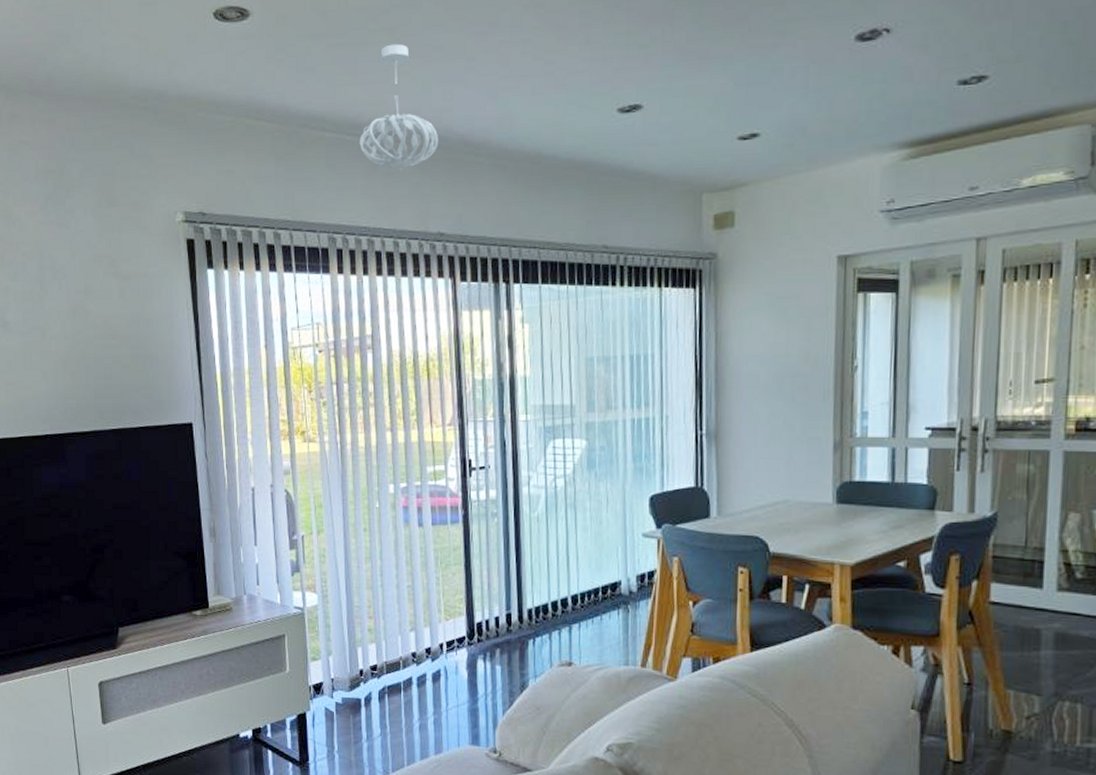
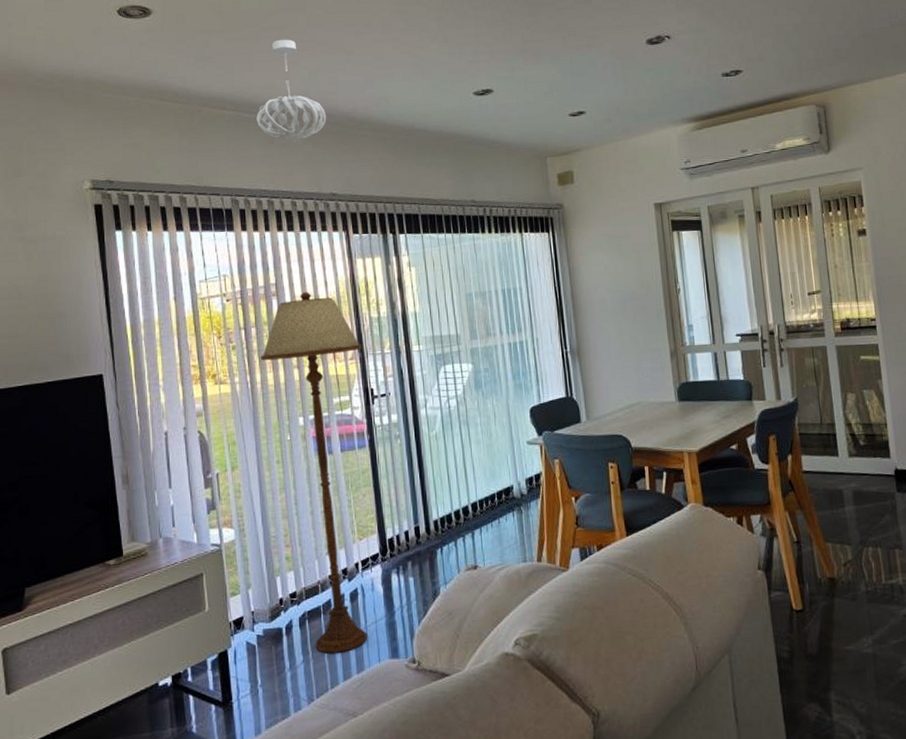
floor lamp: none [351,347,463,732] -> present [260,292,368,654]

